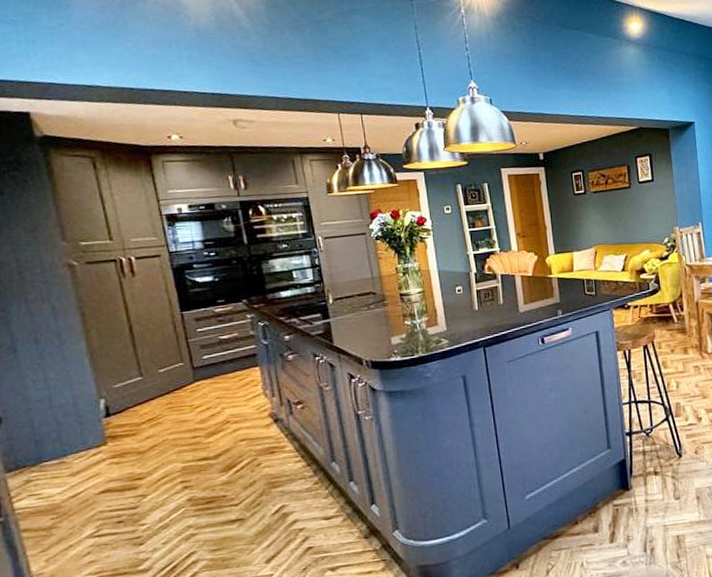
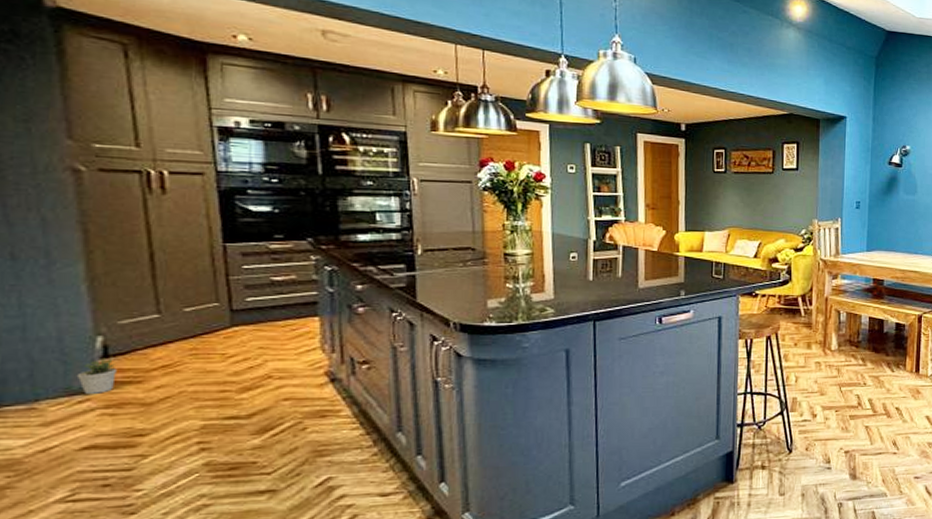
potted plant: none [89,416,117,447] -> present [76,357,117,394]

